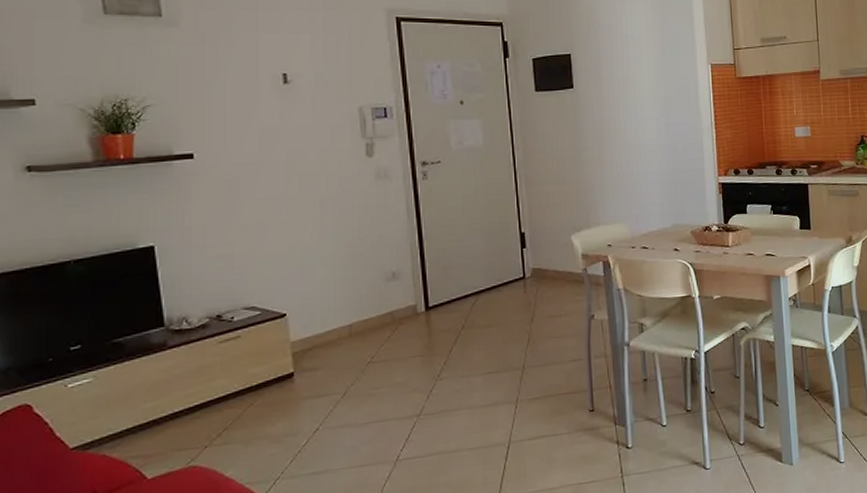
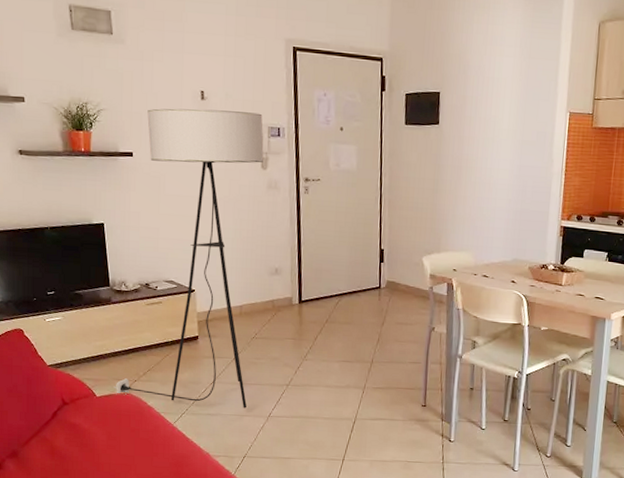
floor lamp: none [173,93,368,469] -> present [114,108,264,408]

